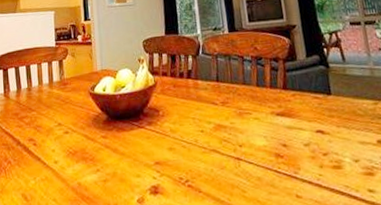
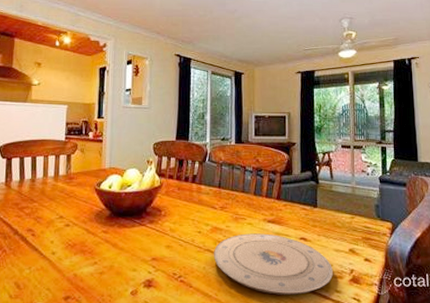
plate: none [220,128,362,197] -> present [214,233,333,295]

